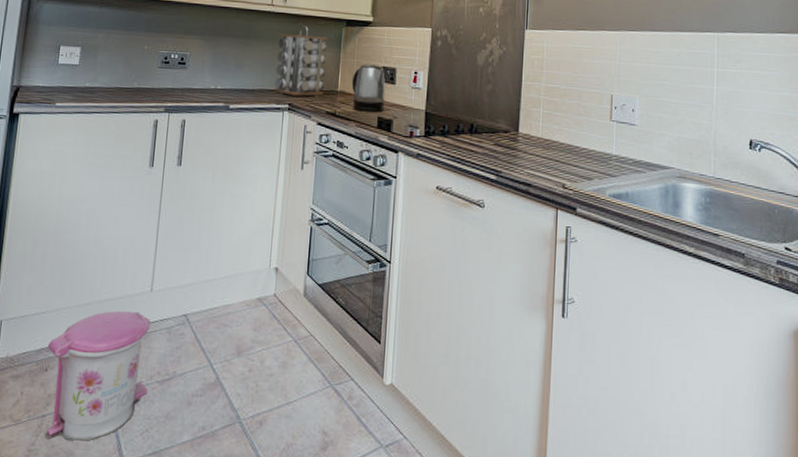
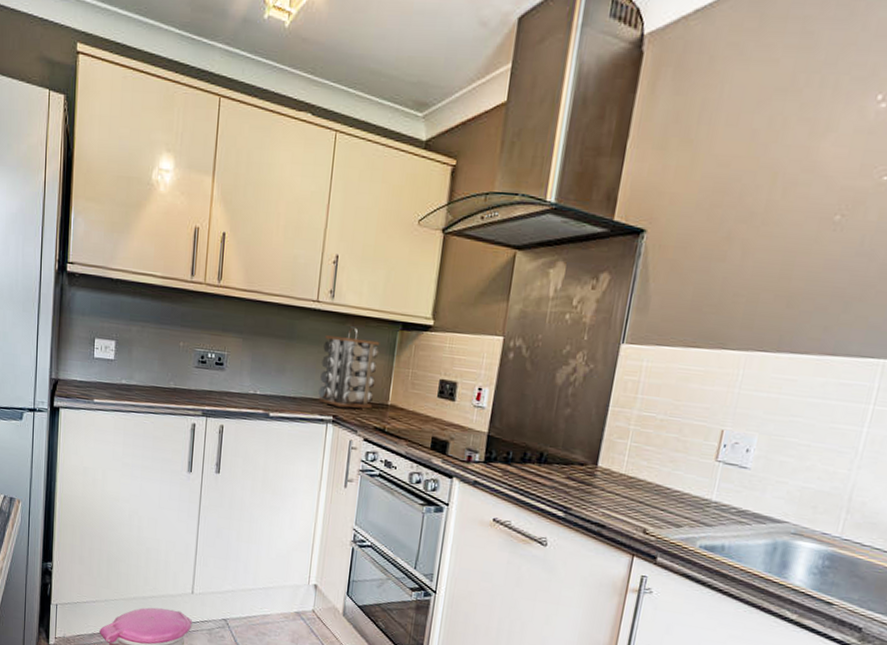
kettle: present [351,64,386,113] -> none [404,375,444,432]

